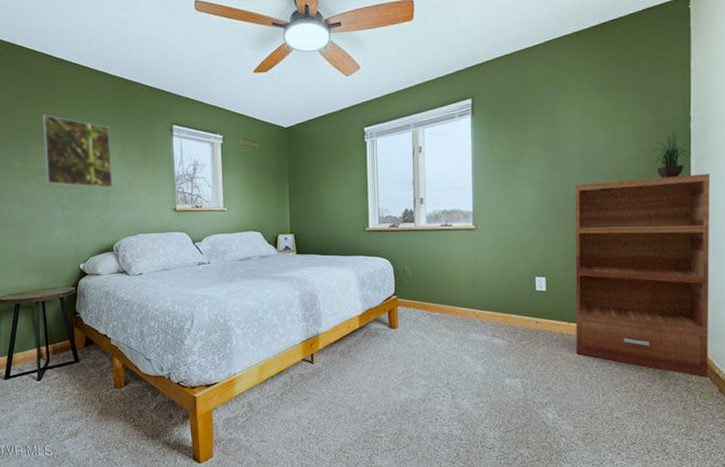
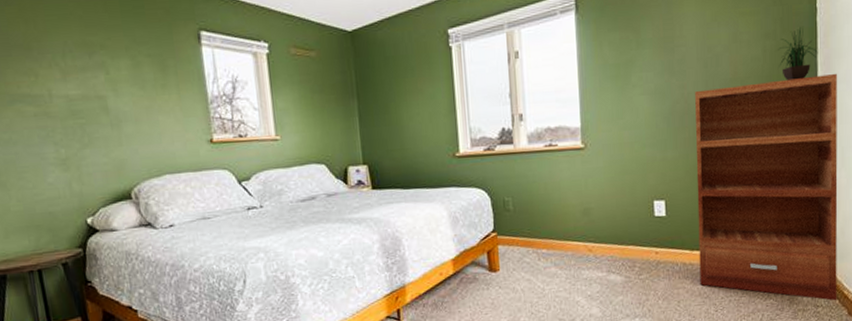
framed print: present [42,114,113,188] -> none [15,20,125,117]

